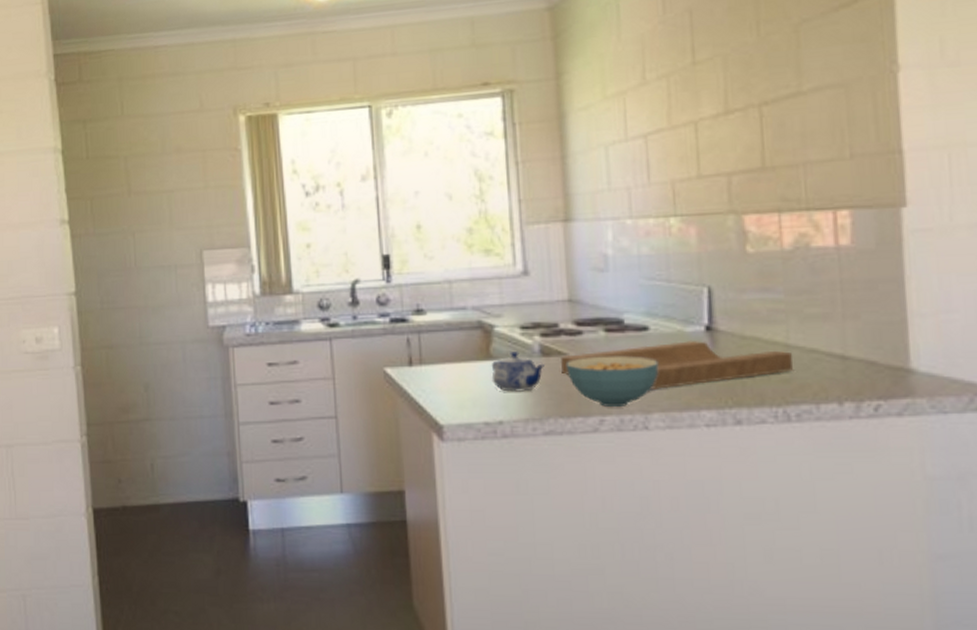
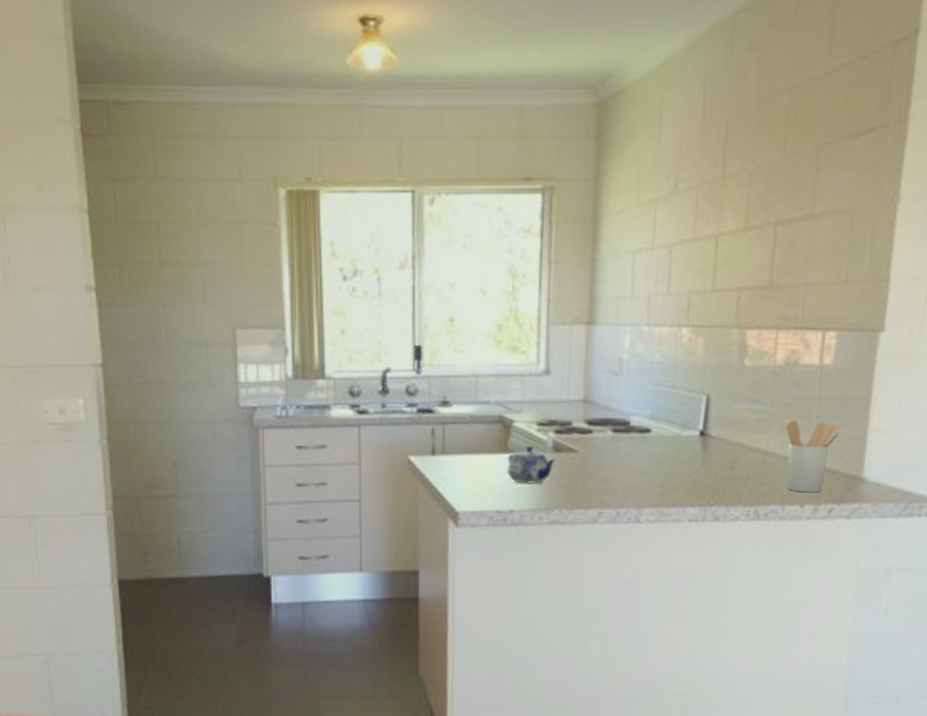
cutting board: present [561,340,793,389] -> none [570,443,769,487]
cereal bowl: present [566,356,659,407] -> none [574,454,656,501]
utensil holder: none [806,309,873,389] -> present [786,420,840,493]

